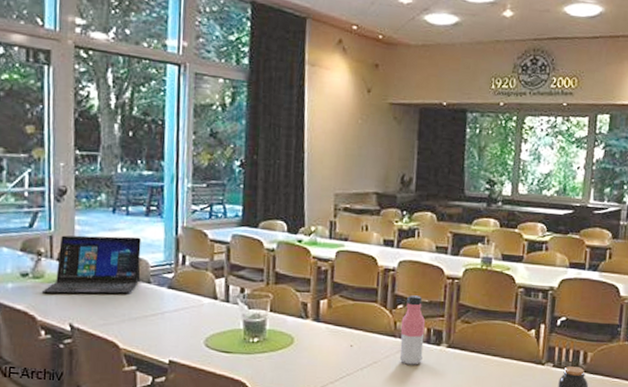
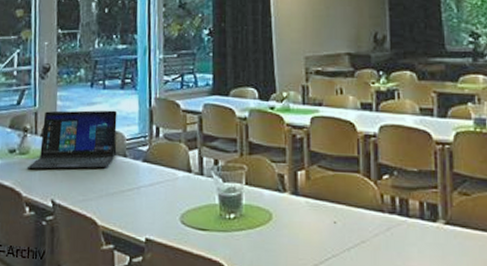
water bottle: present [399,295,426,365] -> none [388,164,417,246]

